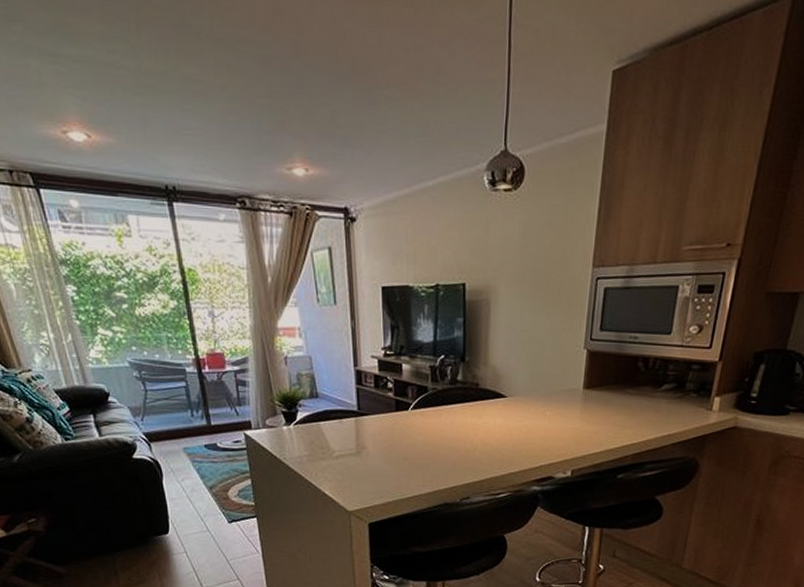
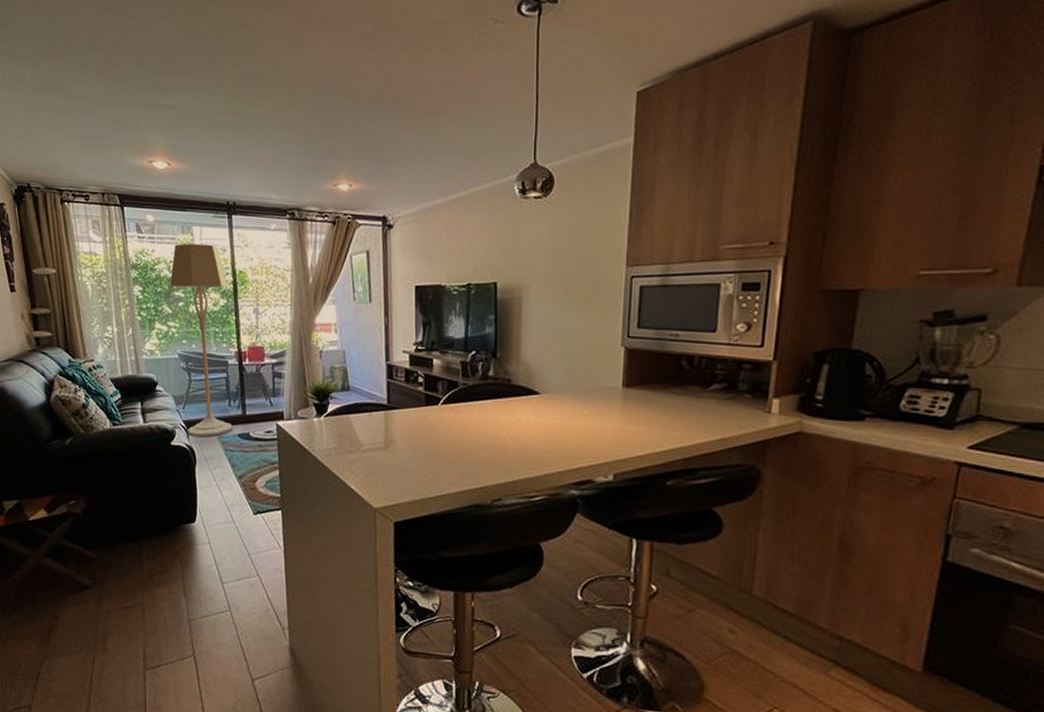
floor lamp: none [108,235,198,450] -> present [170,243,233,438]

